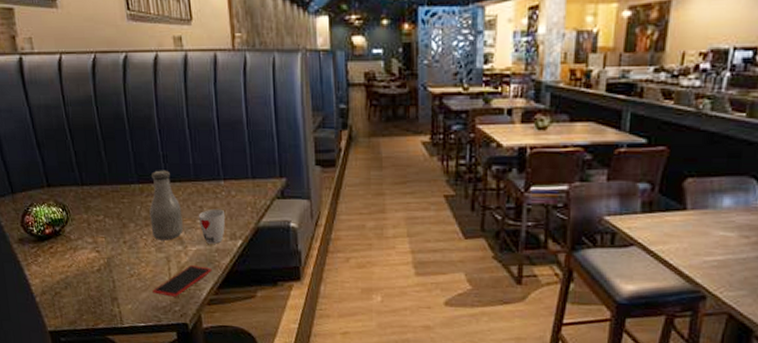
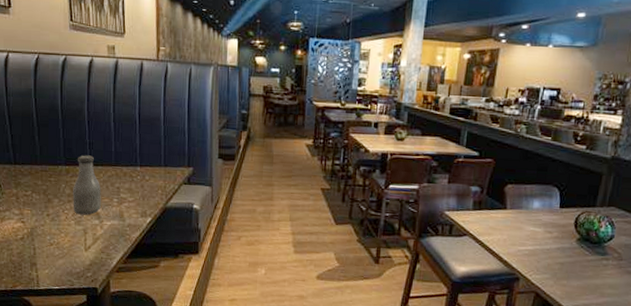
smartphone: present [152,265,212,297] -> none [69,237,123,264]
cup: present [198,208,225,244] -> none [115,190,138,220]

